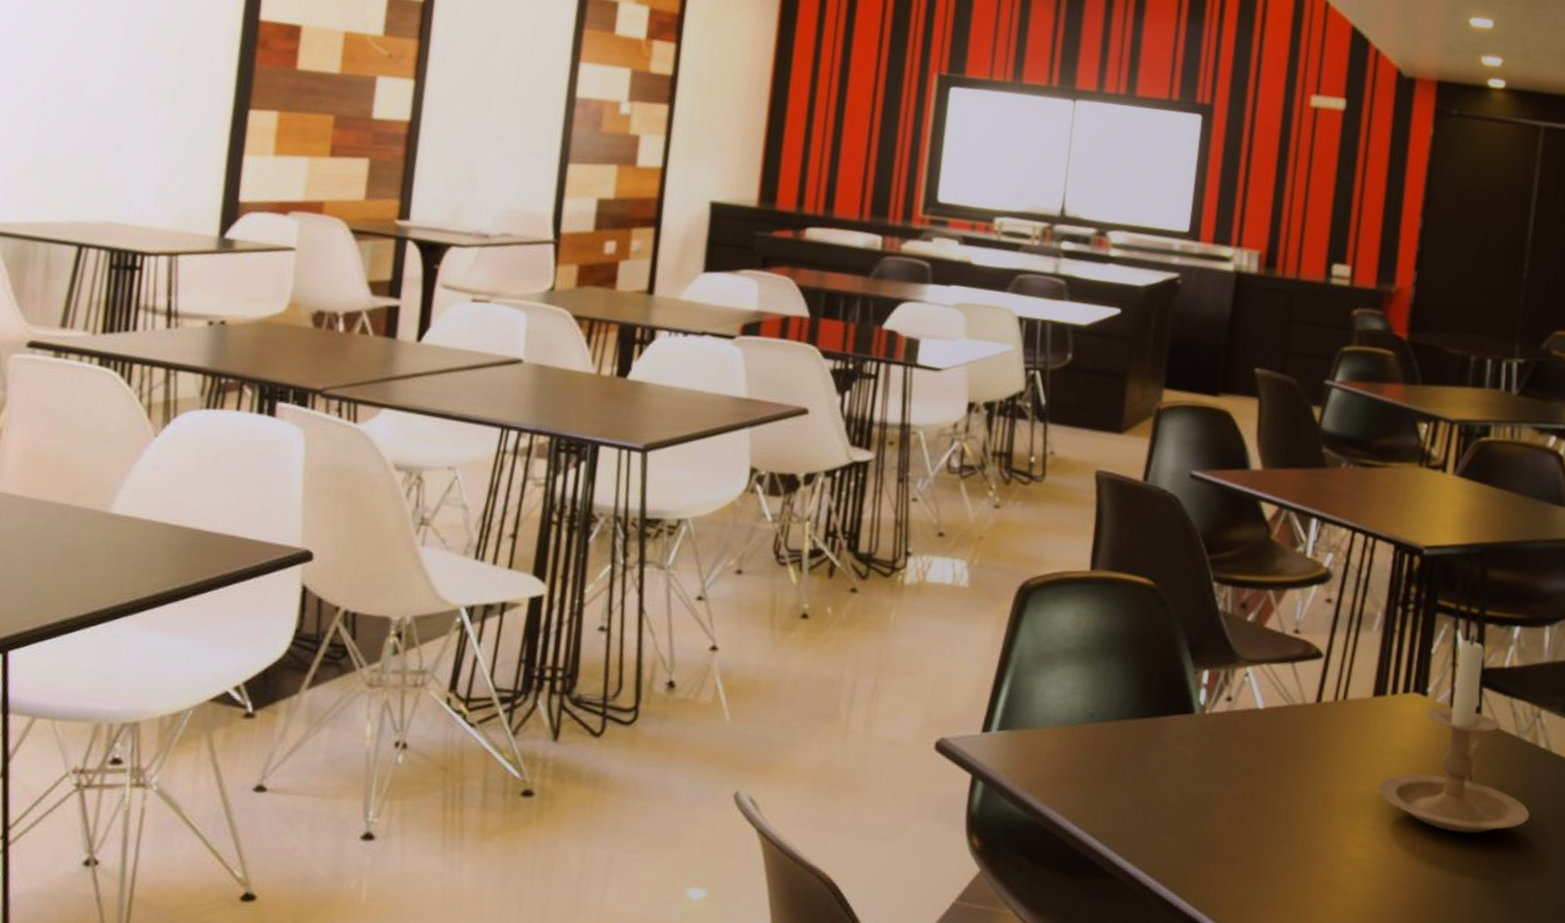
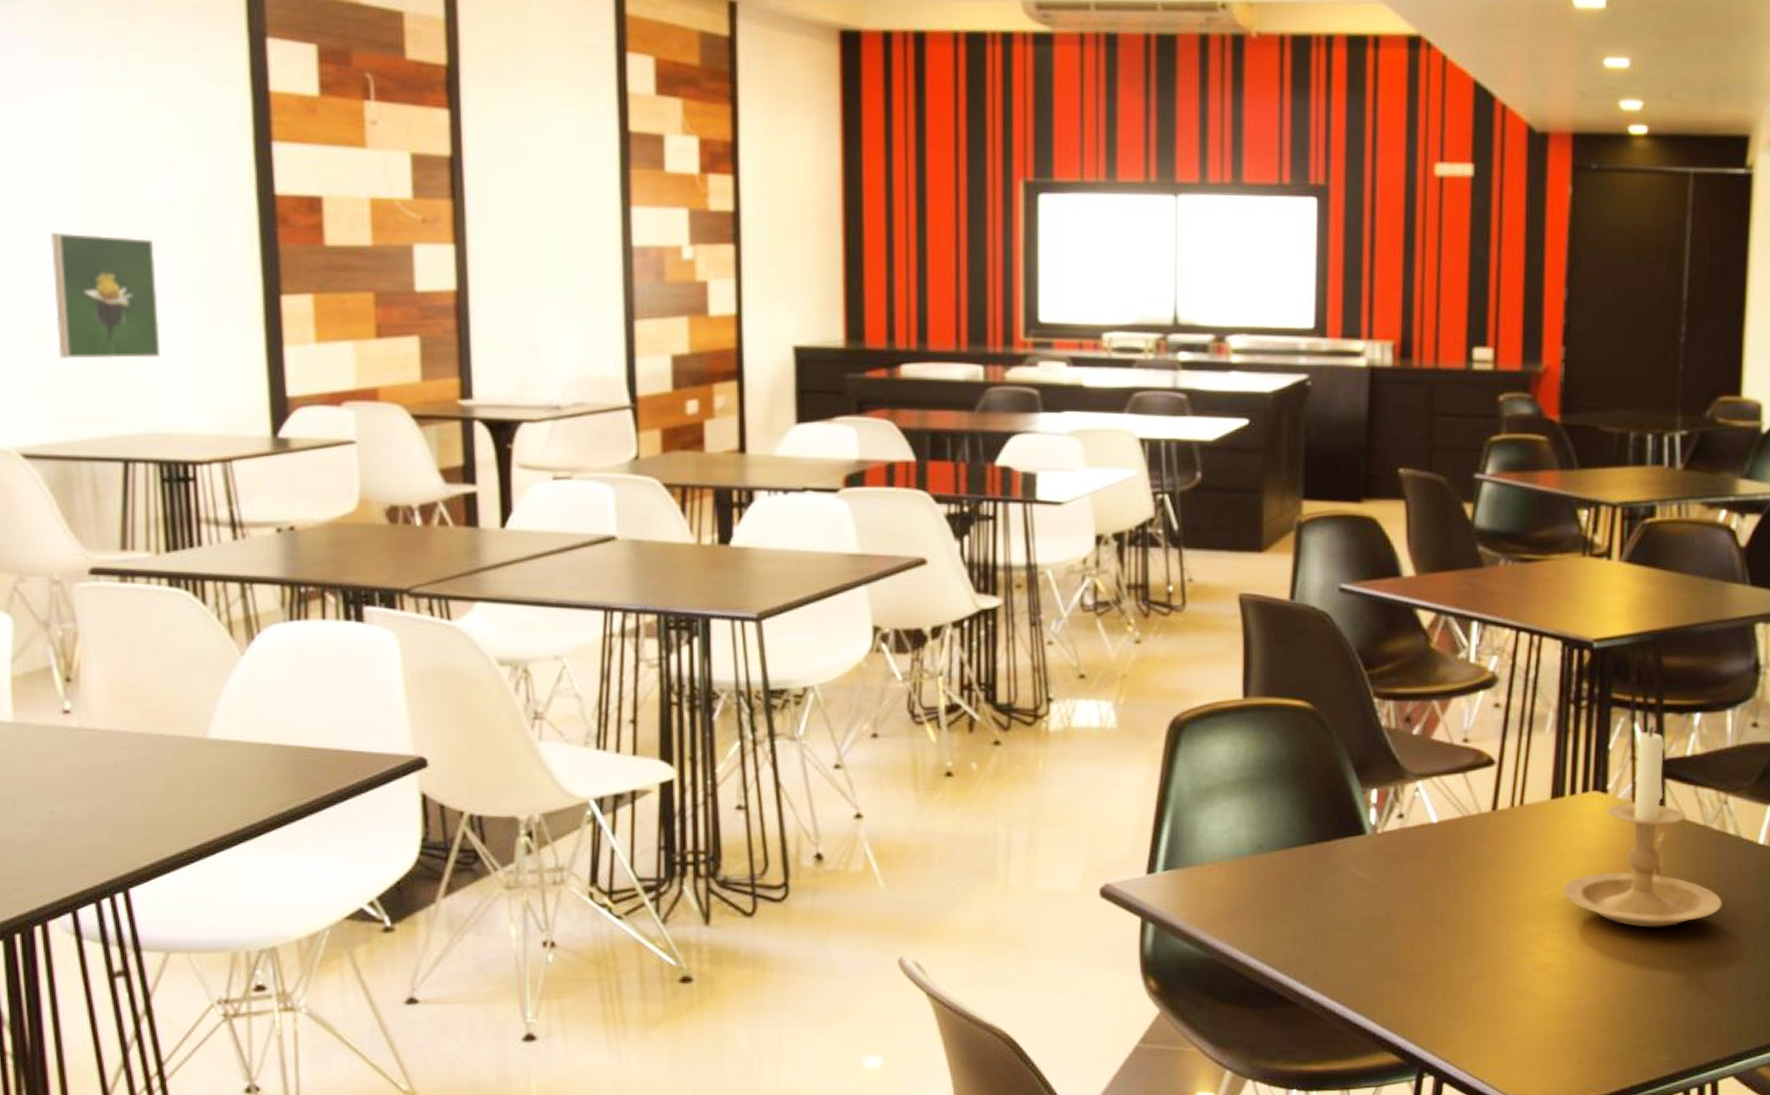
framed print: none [36,34,142,155] -> present [50,233,161,359]

